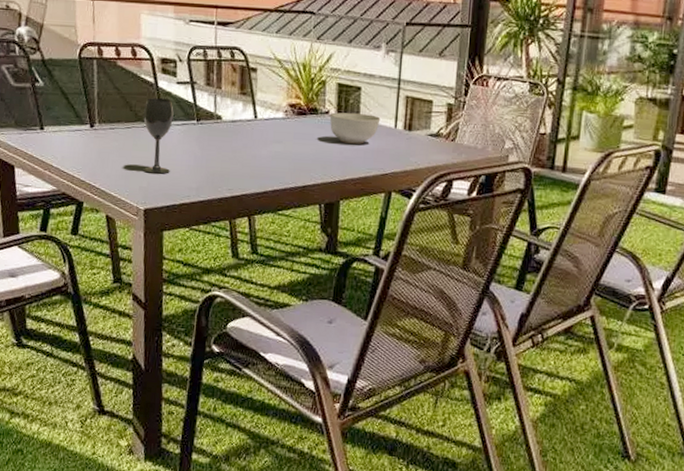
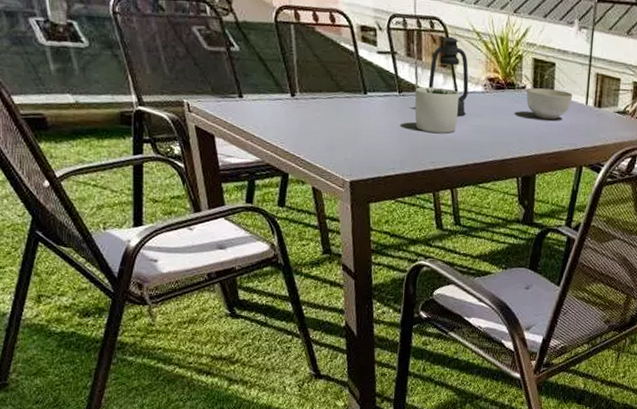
wine glass: present [143,98,174,174] -> none [345,67,376,146]
planter: none [212,114,259,161] -> present [414,86,460,134]
lantern: none [227,65,269,143] -> present [428,36,469,117]

